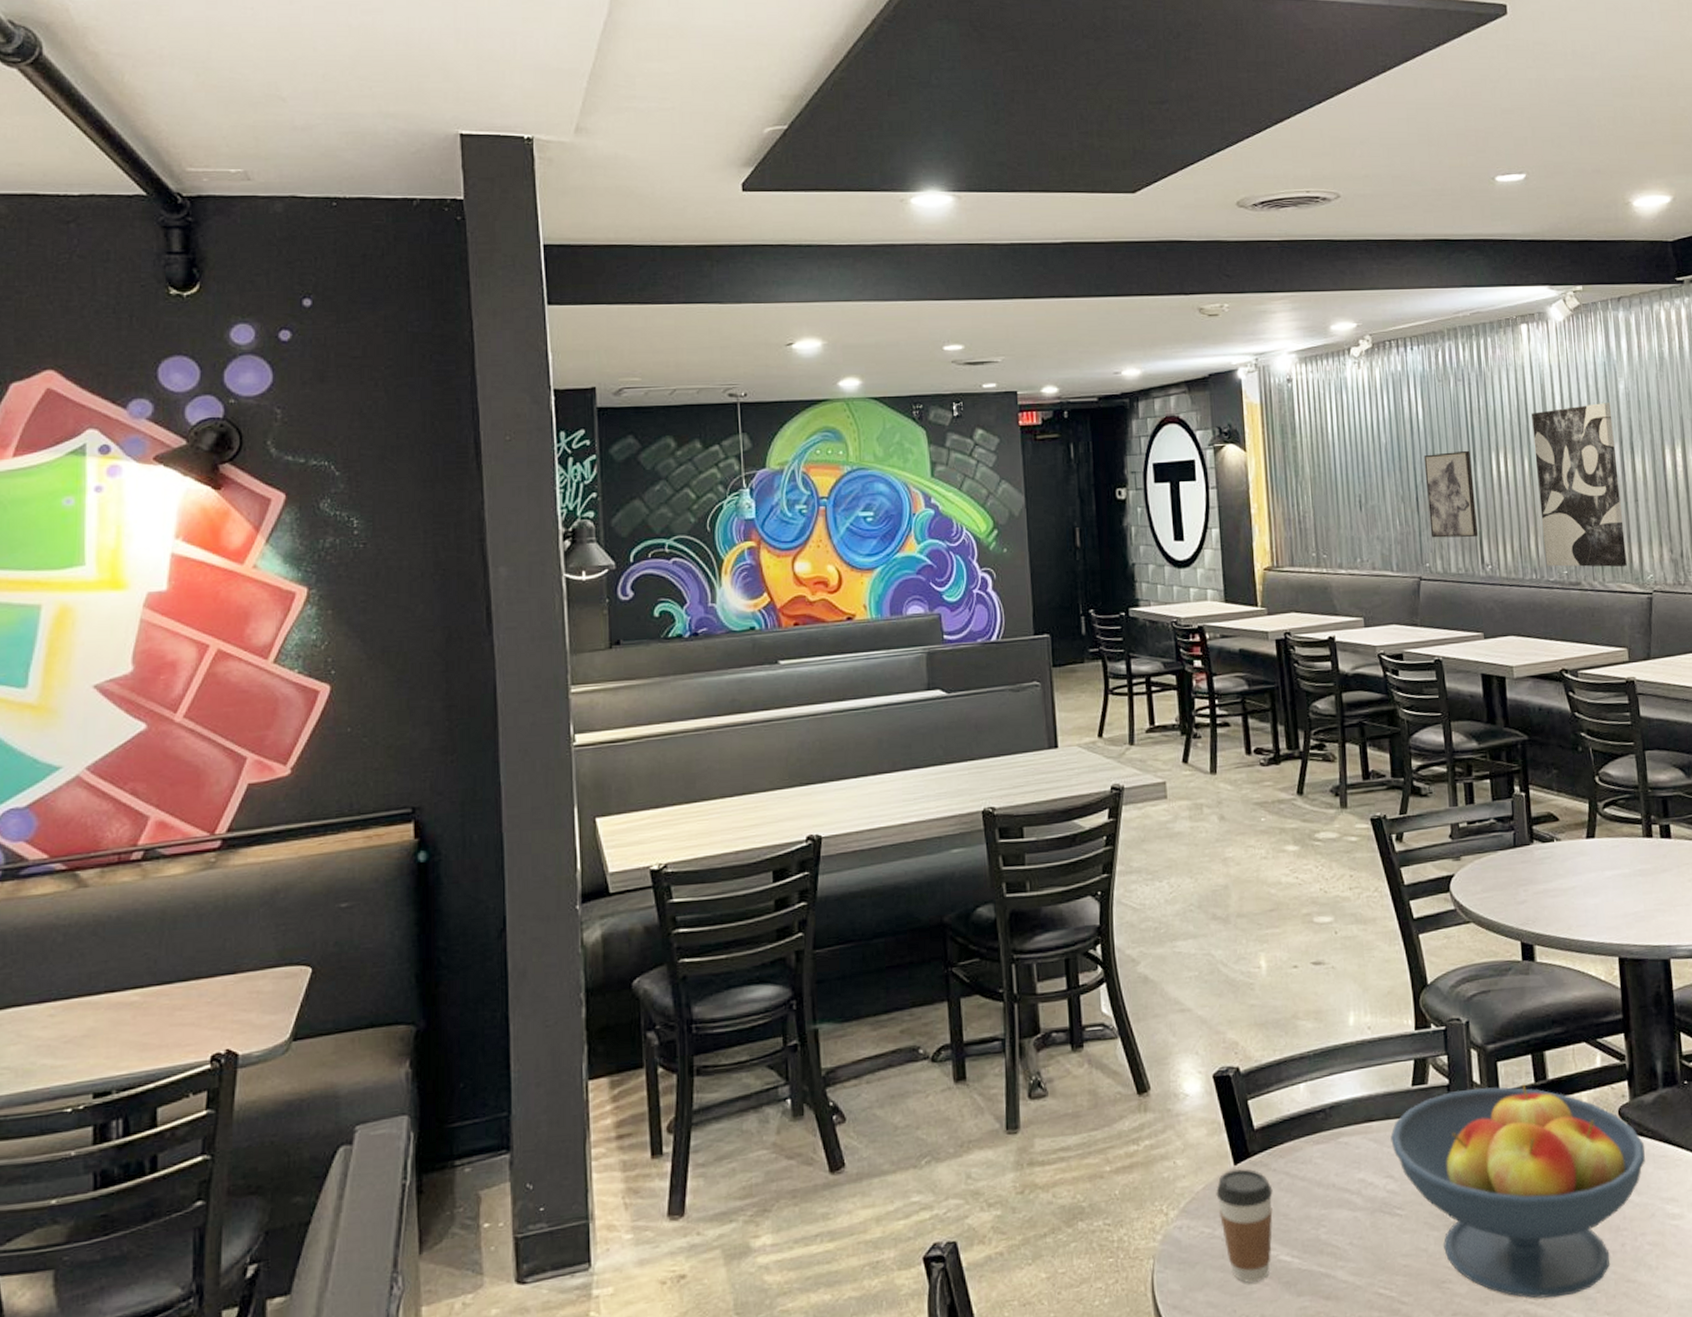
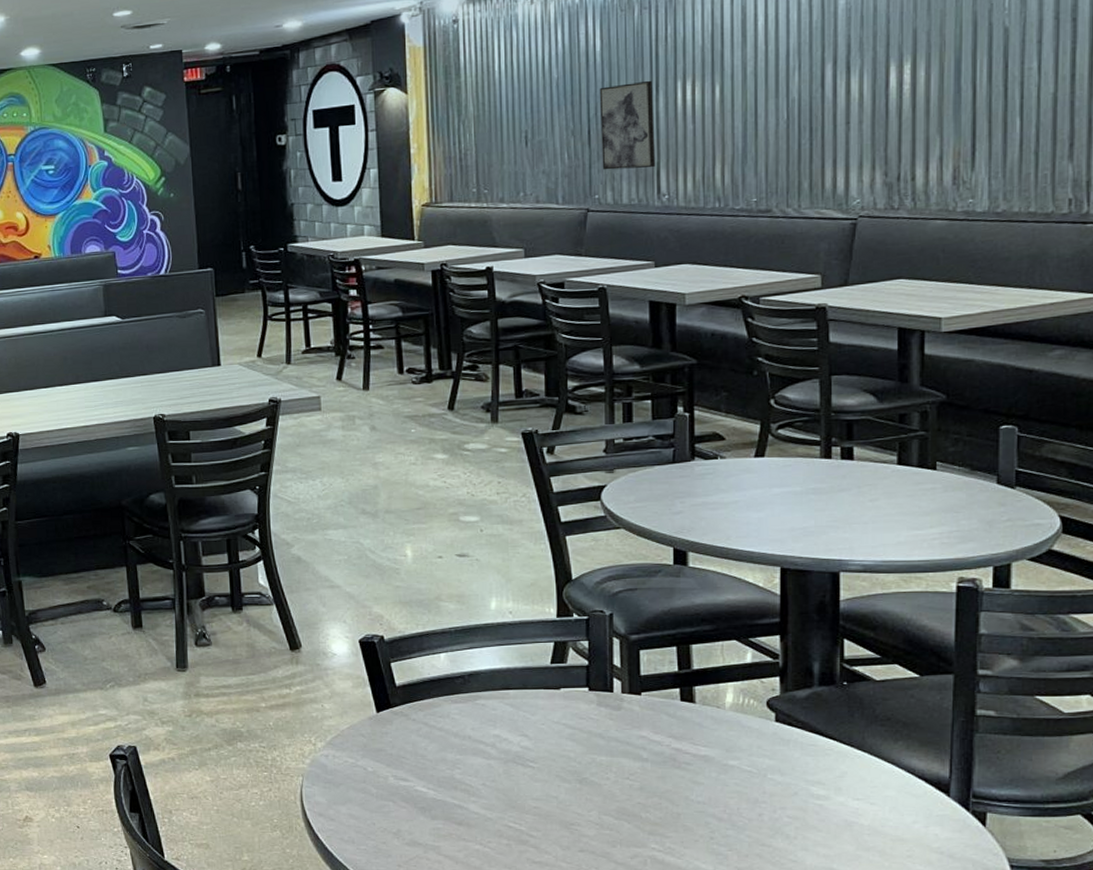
coffee cup: present [1216,1168,1273,1283] -> none [359,715,412,804]
fruit bowl: present [1390,1083,1645,1299] -> none [527,670,793,850]
wall art: present [1532,403,1627,567] -> none [728,20,829,195]

